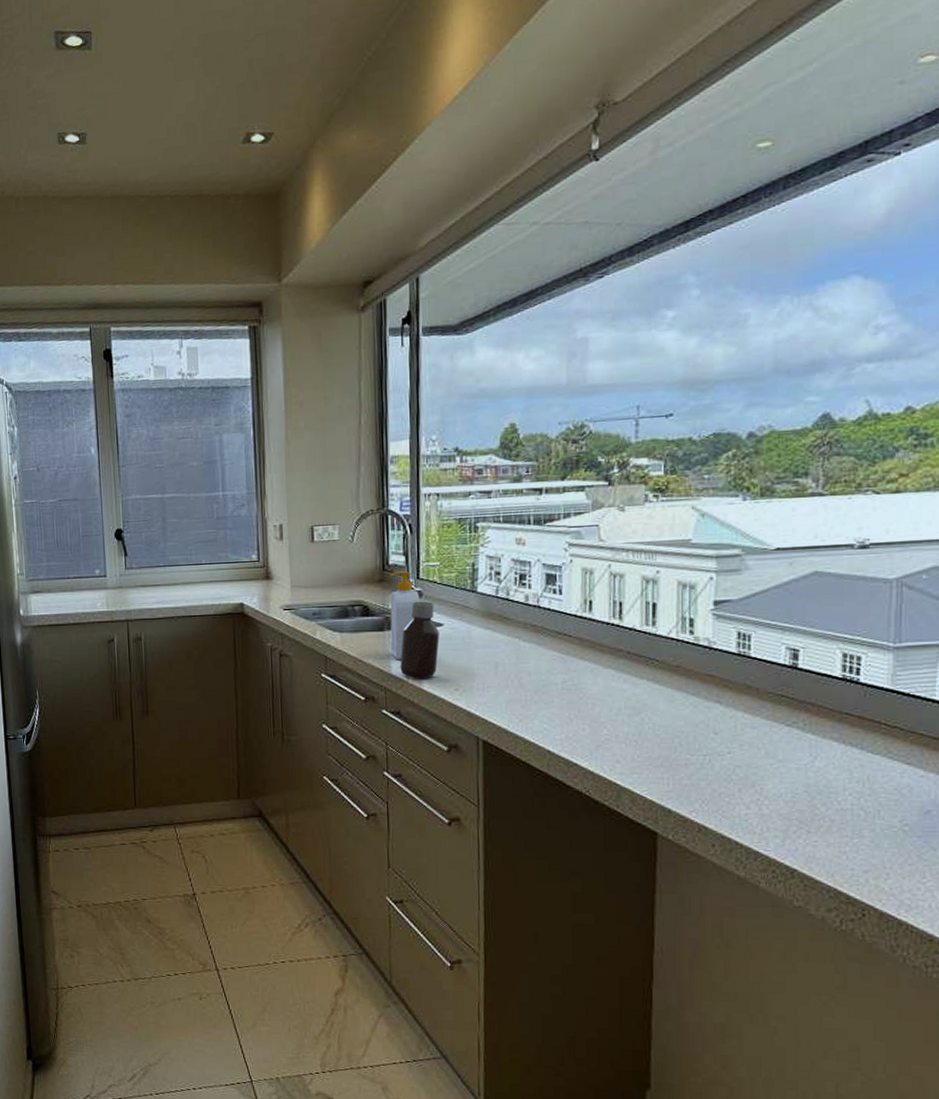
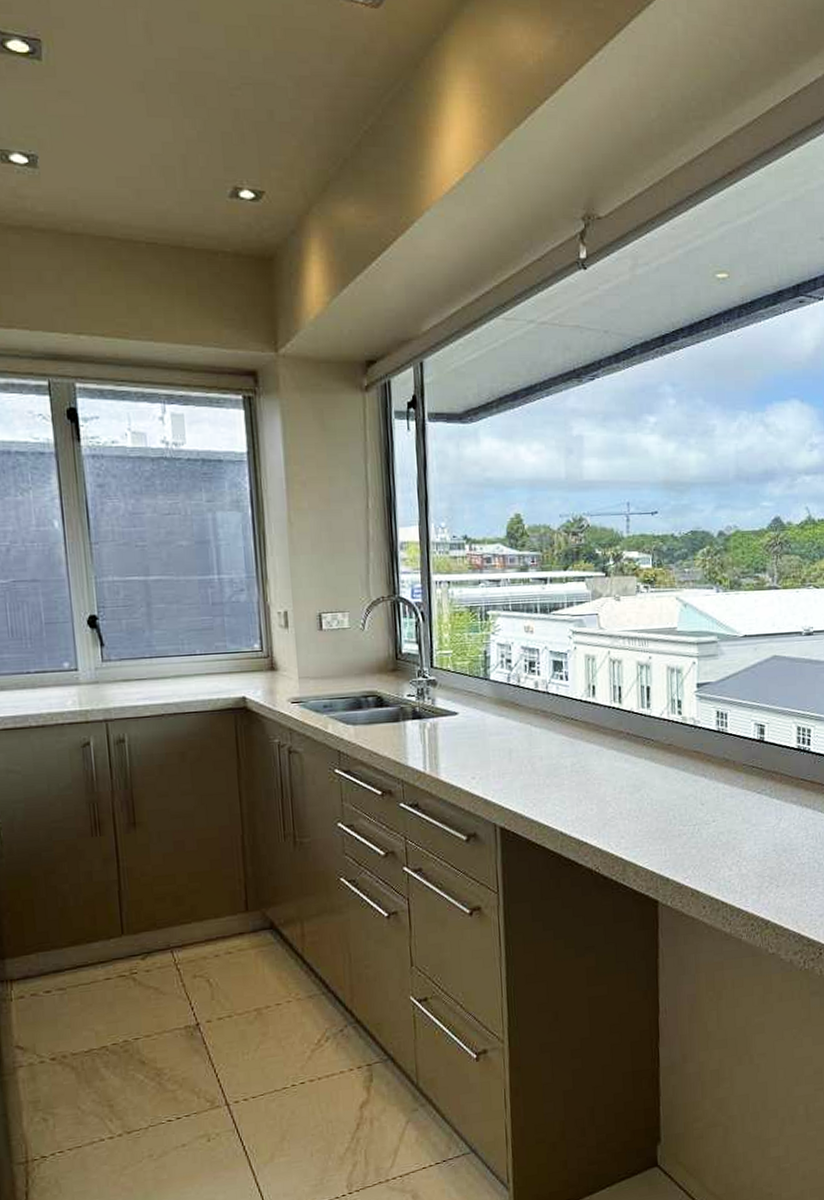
soap bottle: present [390,571,420,660] -> none [403,660,435,752]
bottle: present [400,601,440,678] -> none [416,690,455,769]

